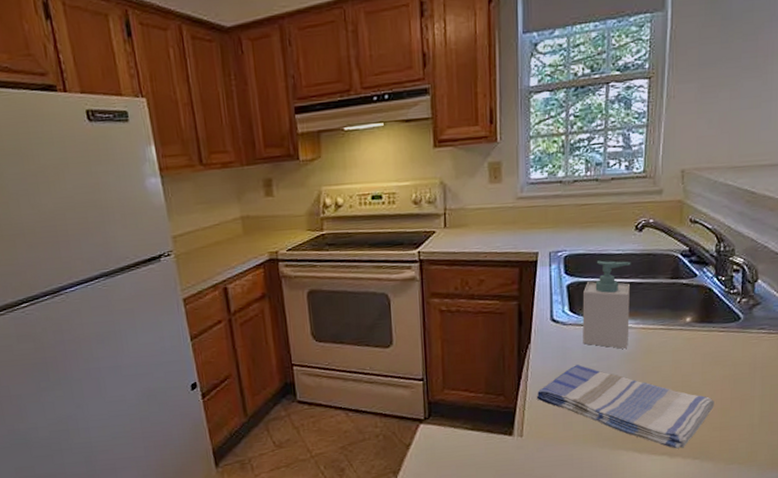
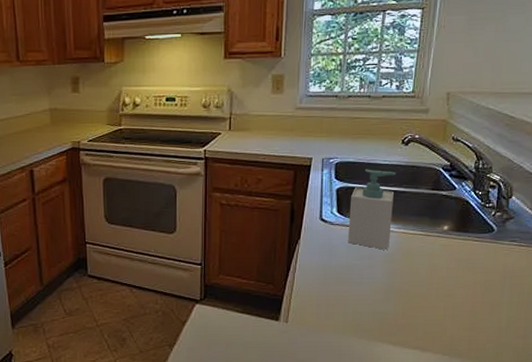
dish towel: present [536,365,714,449] -> none [302,261,466,345]

